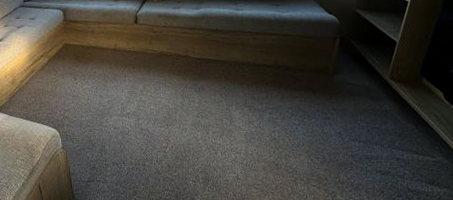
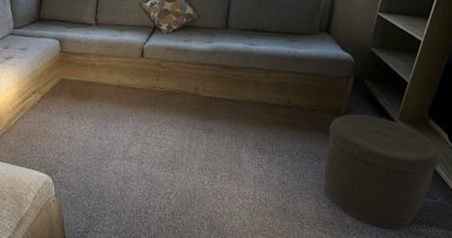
woven basket: none [314,73,439,187] -> present [324,114,442,229]

